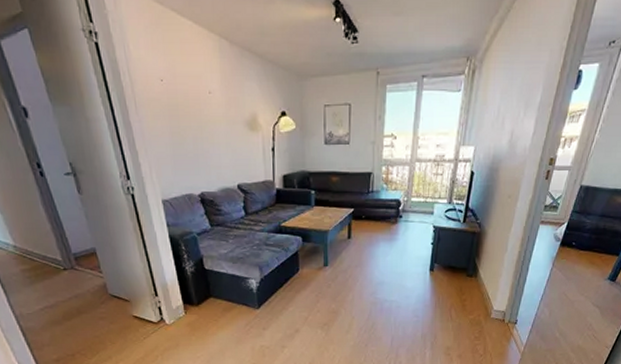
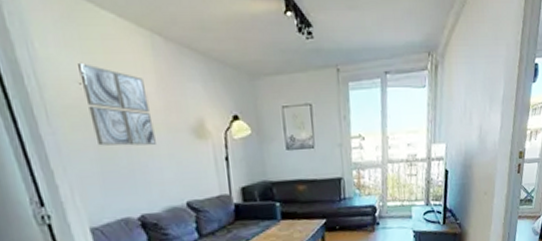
wall art: none [161,63,217,134] -> present [78,63,156,146]

